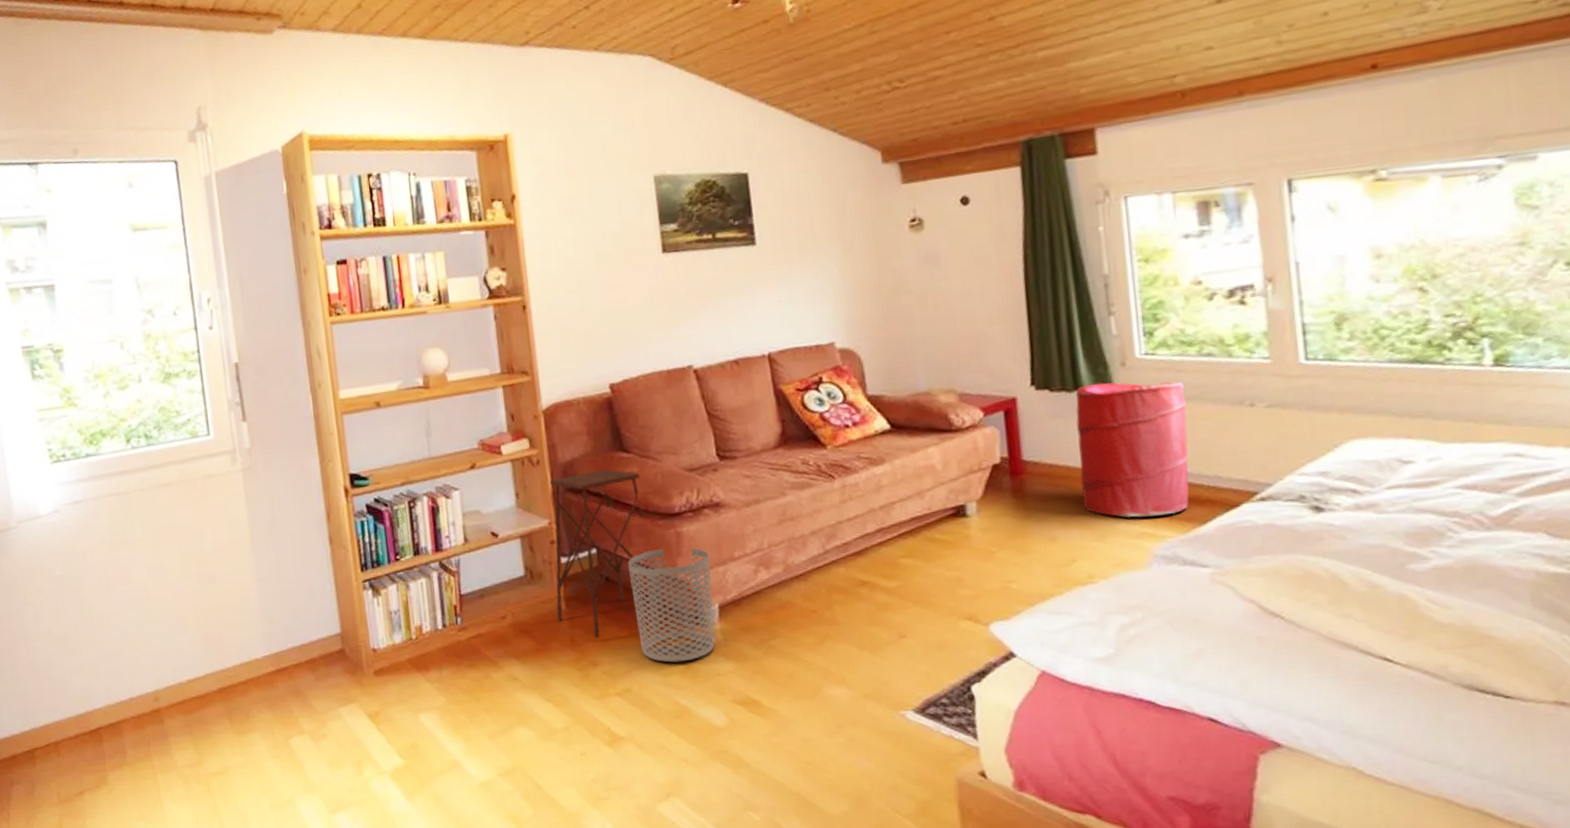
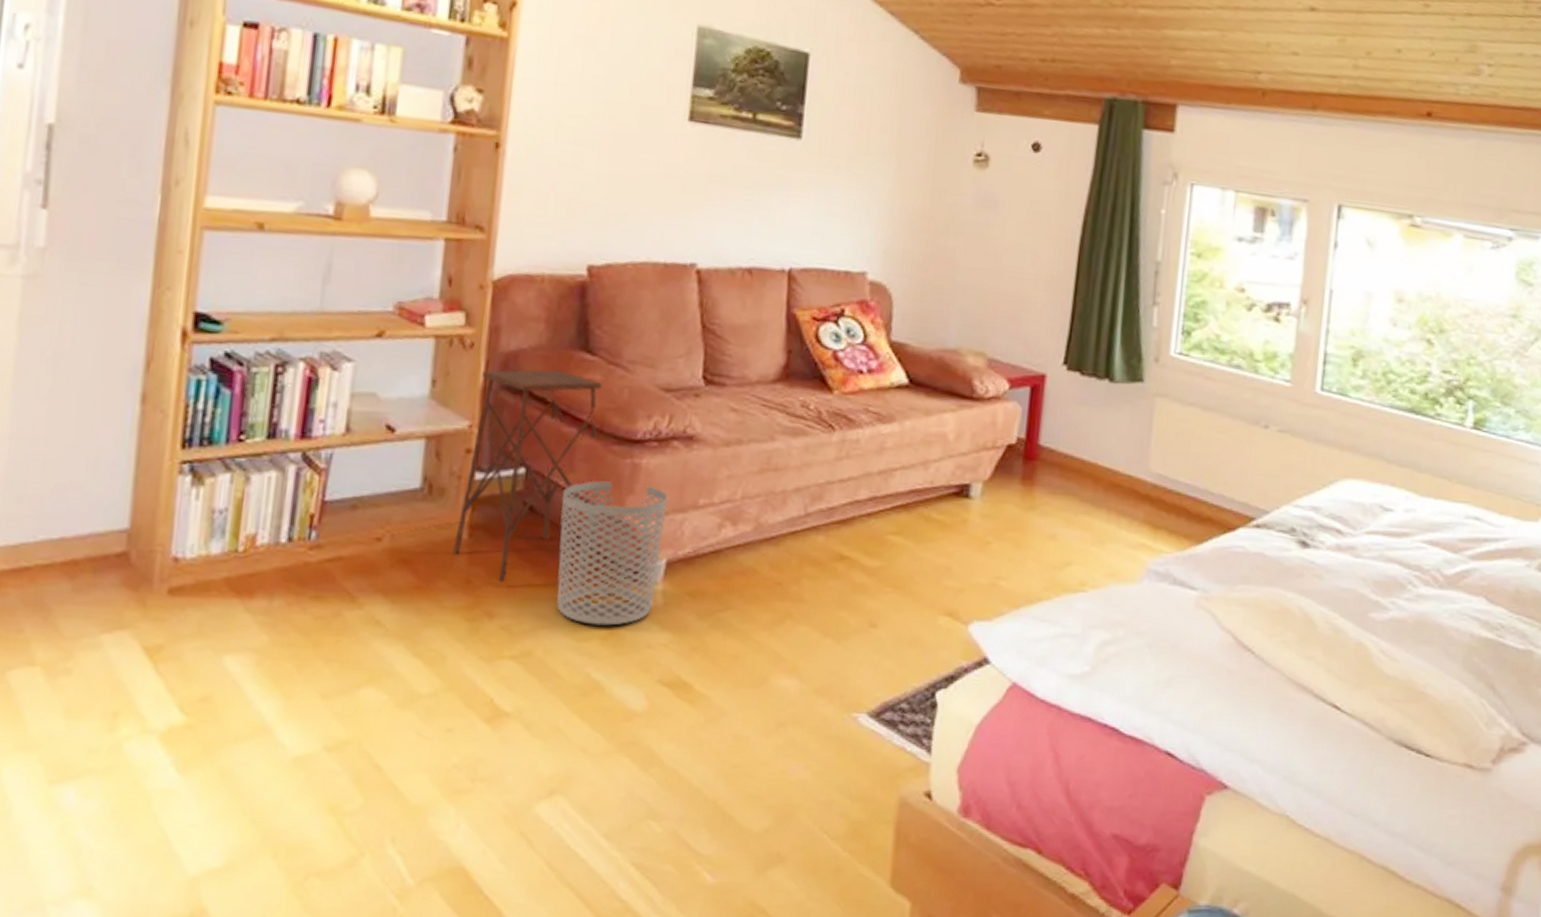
laundry hamper: present [1076,382,1190,518] -> none [1090,375,1209,528]

